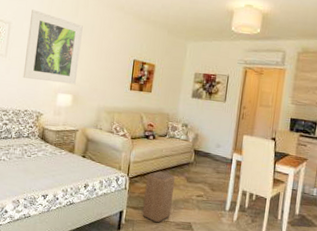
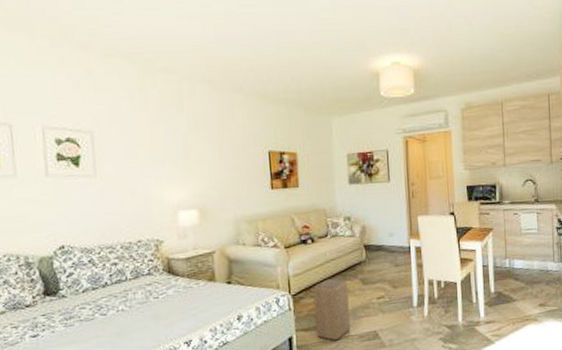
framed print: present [23,9,83,85] -> none [119,109,199,201]

